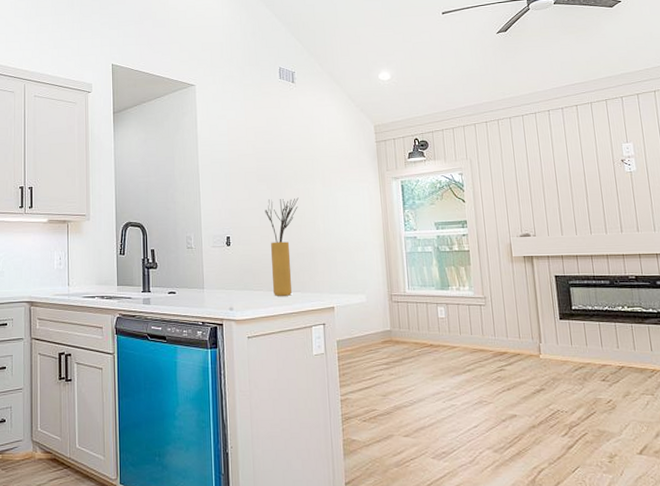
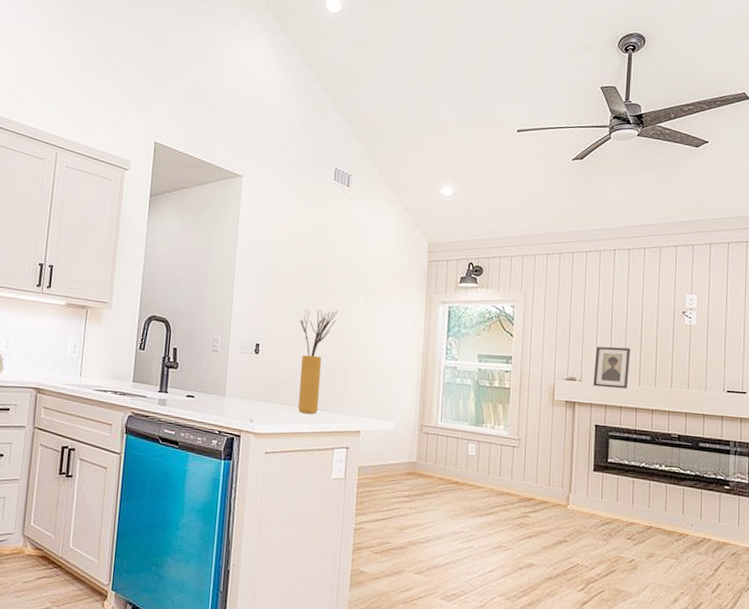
picture frame: none [545,200,580,240] -> present [593,346,631,389]

